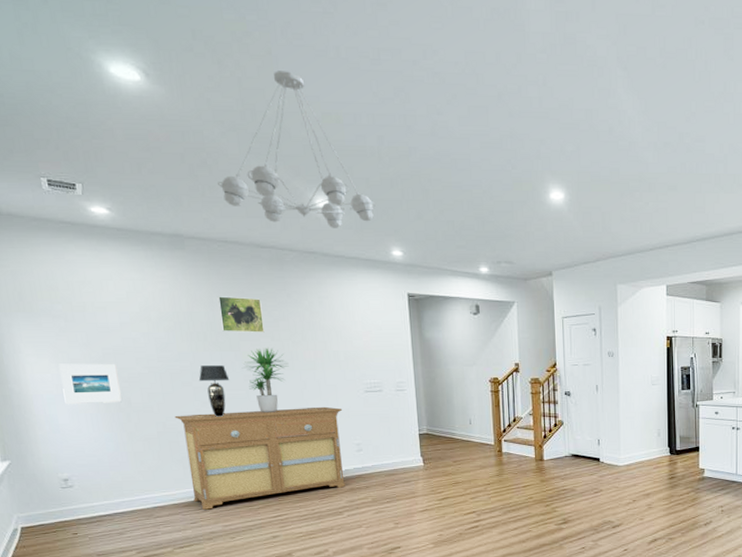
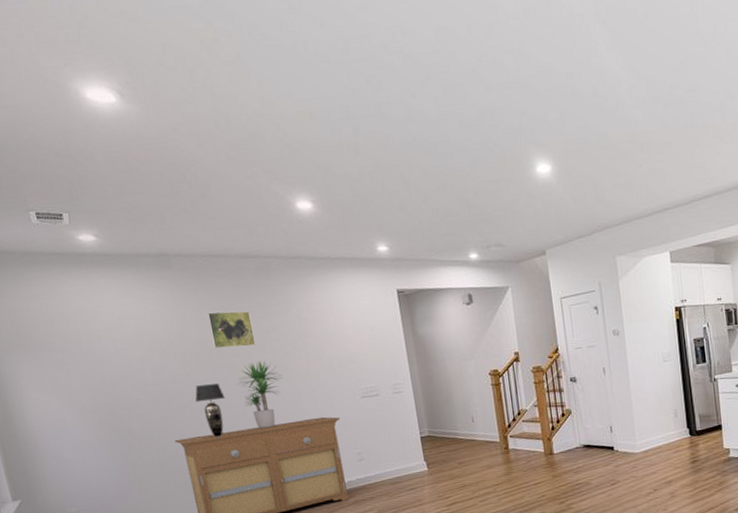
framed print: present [59,363,123,405] -> none [60,392,123,438]
chandelier: present [218,71,376,228] -> none [198,73,357,231]

